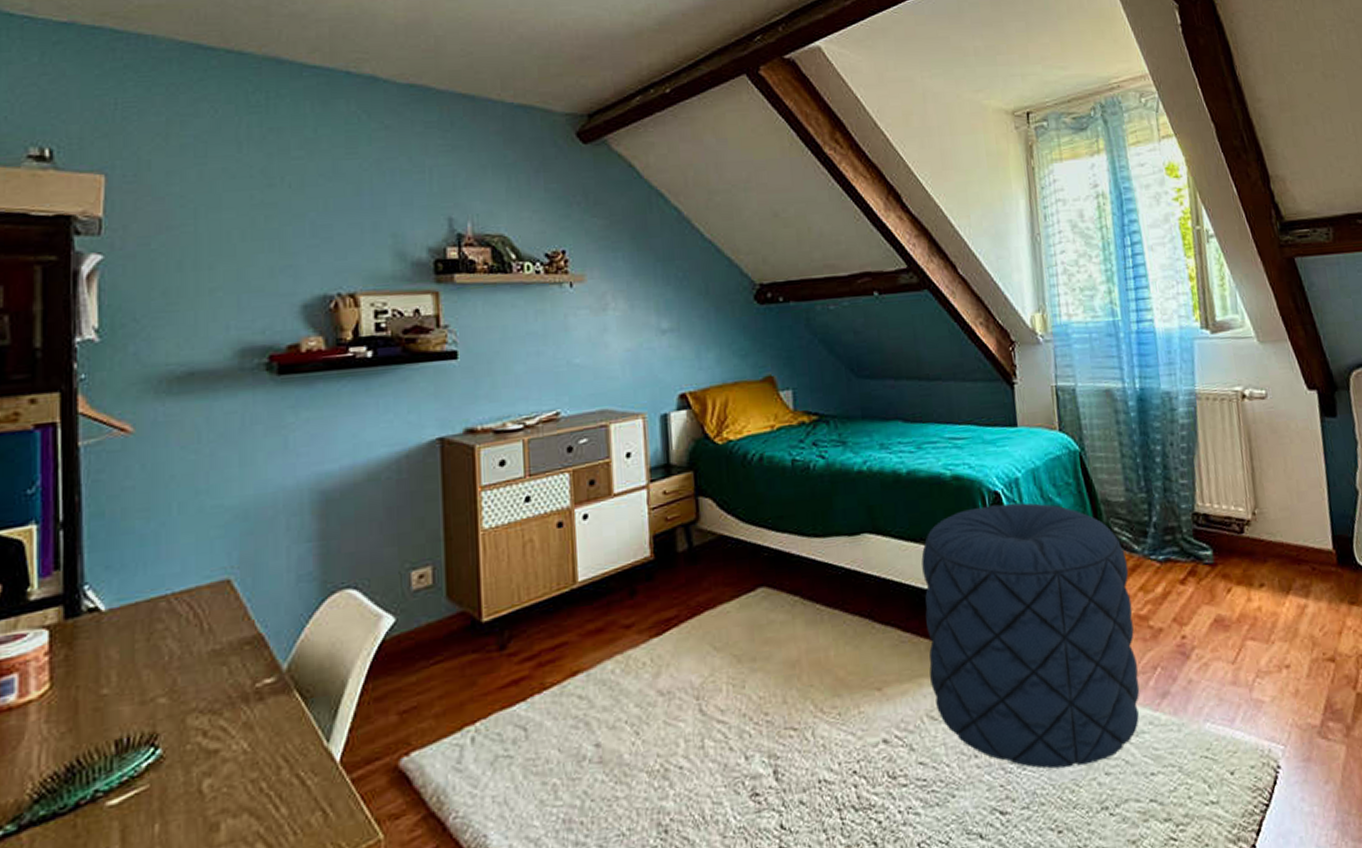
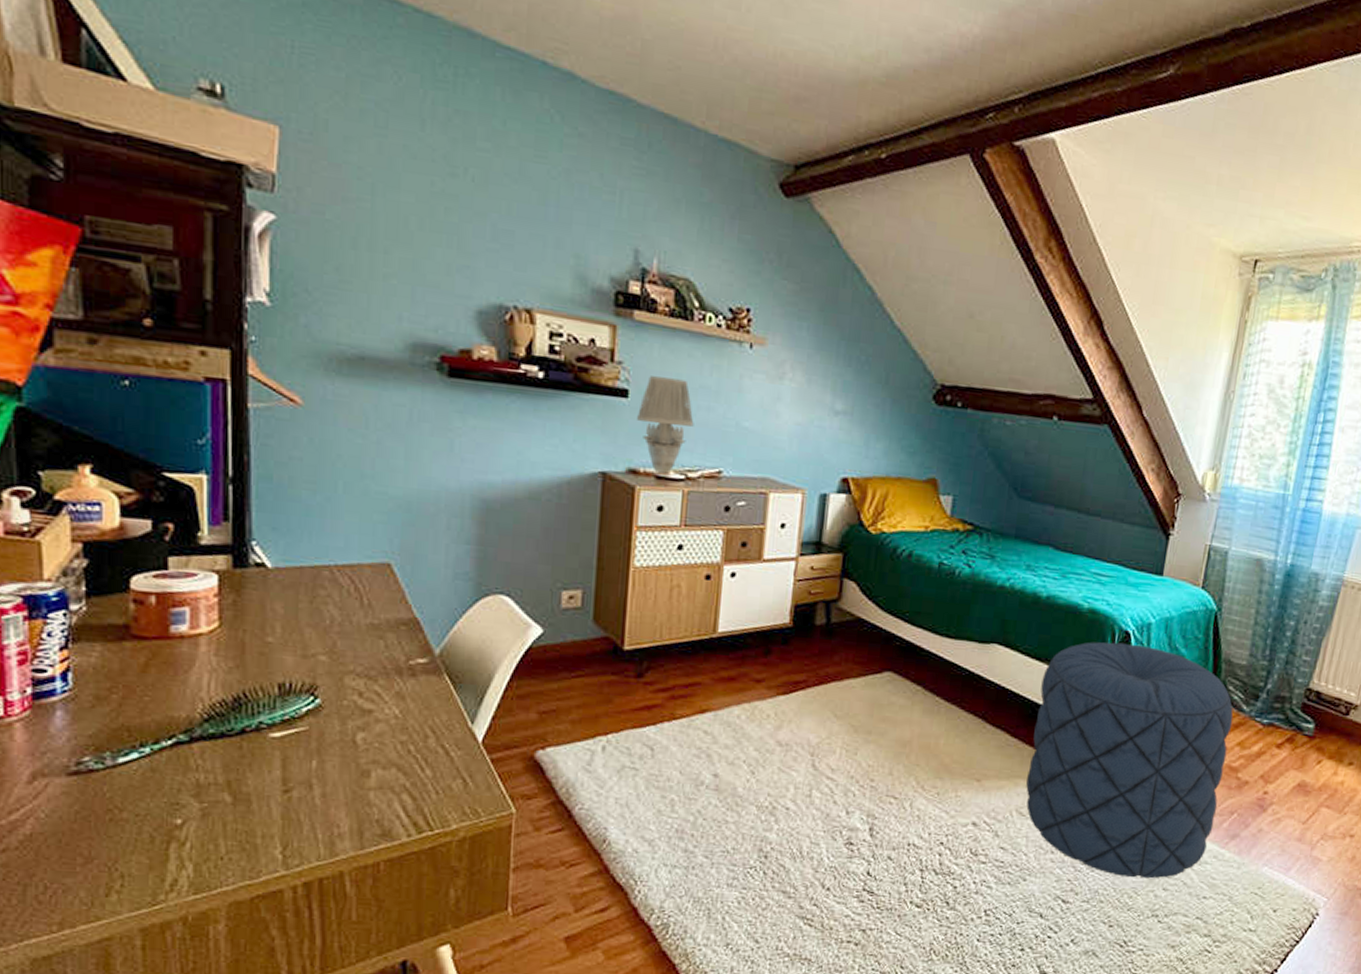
wall sconce: none [469,330,526,427] -> present [637,376,694,474]

